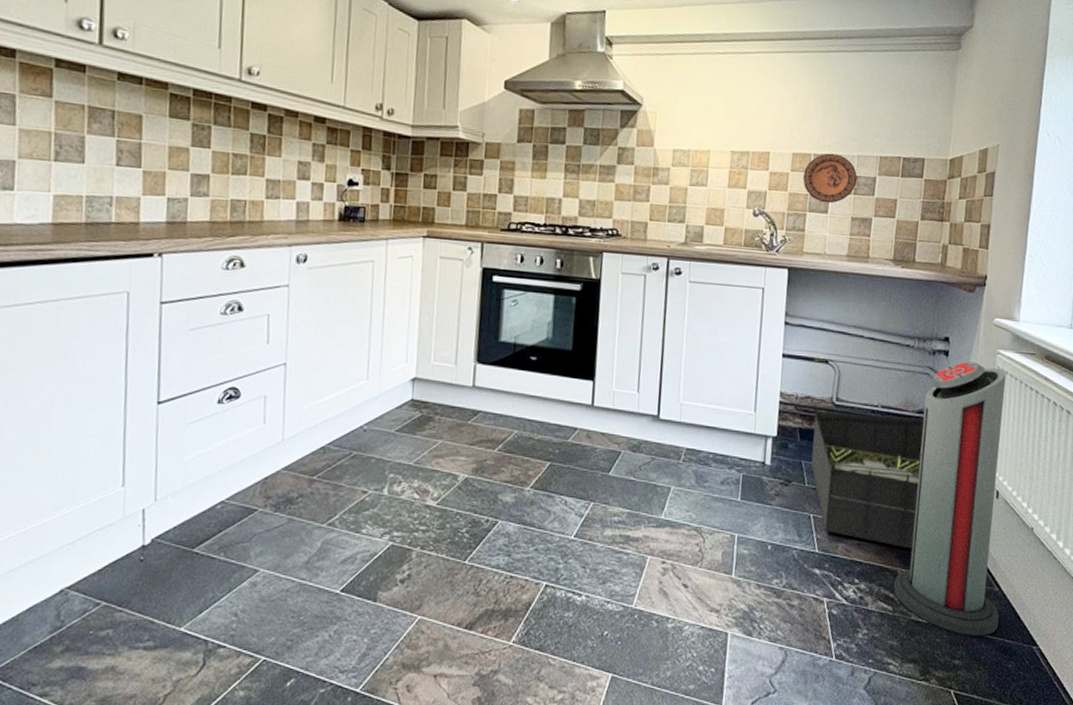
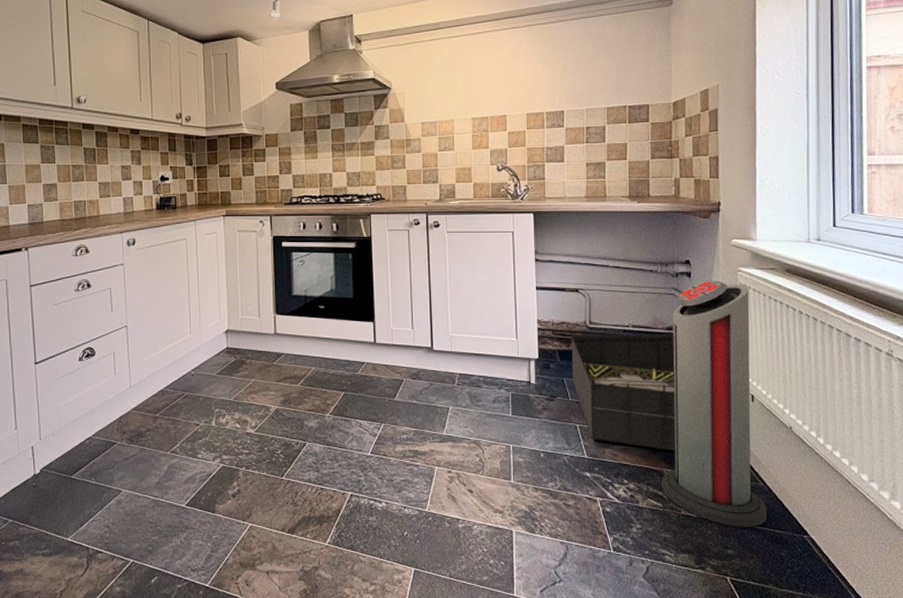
decorative plate: present [803,153,858,204] -> none [539,110,588,153]

